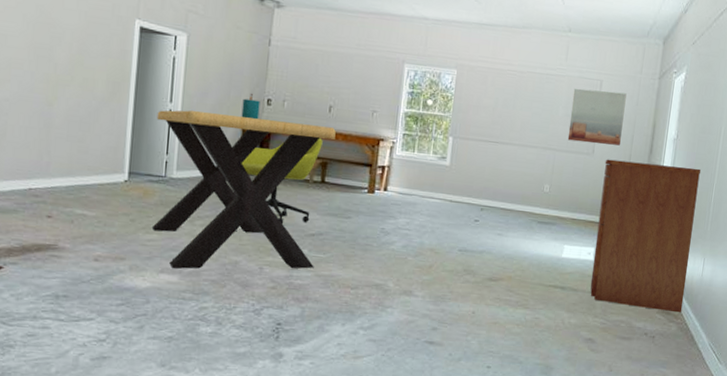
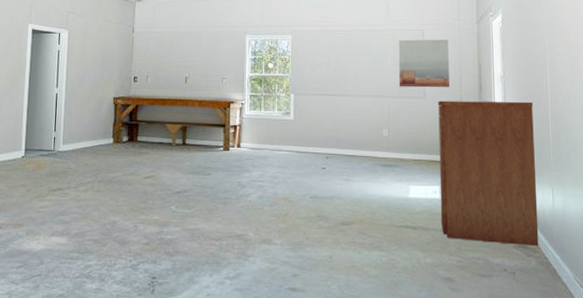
dining table: present [151,94,336,269] -> none [44,74,192,232]
office chair: present [241,138,323,225] -> none [115,105,182,185]

